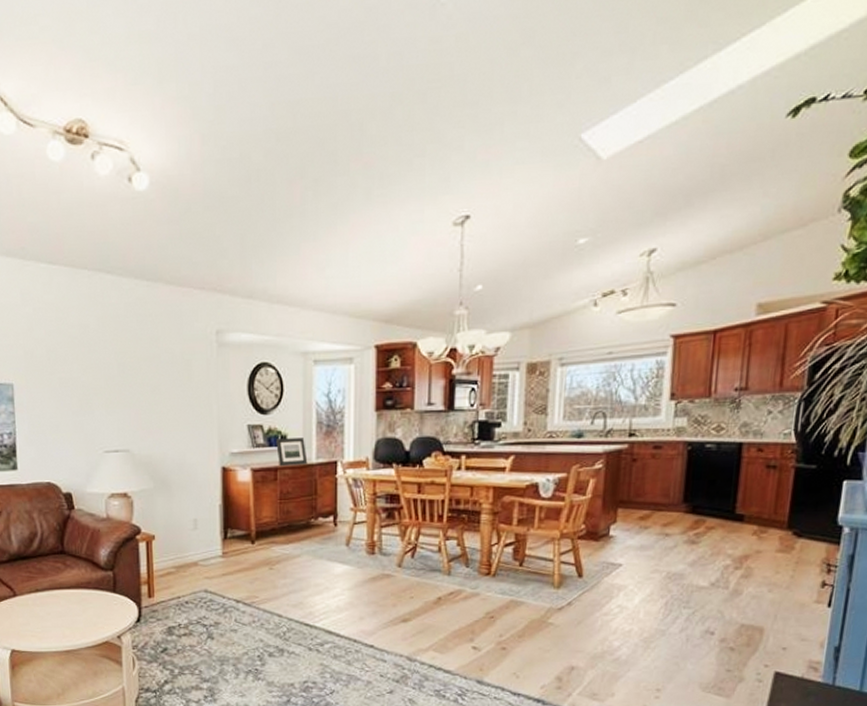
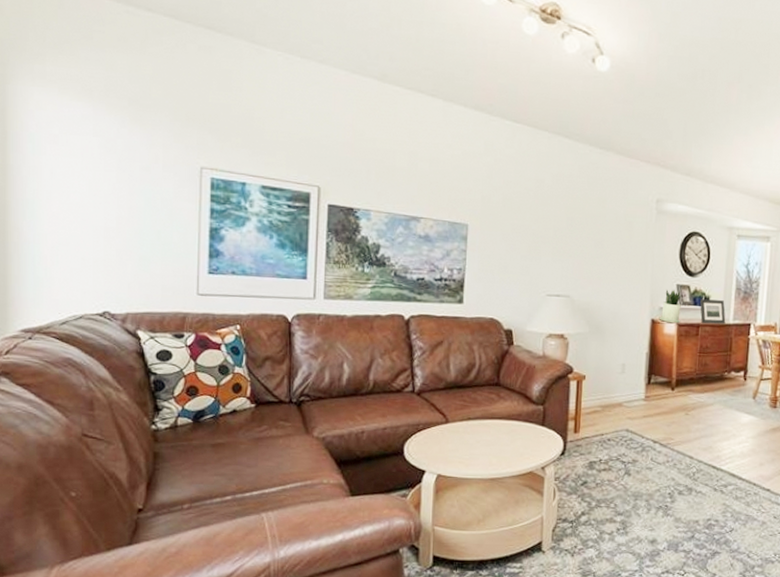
planter: none [230,432,256,470] -> present [659,289,682,324]

